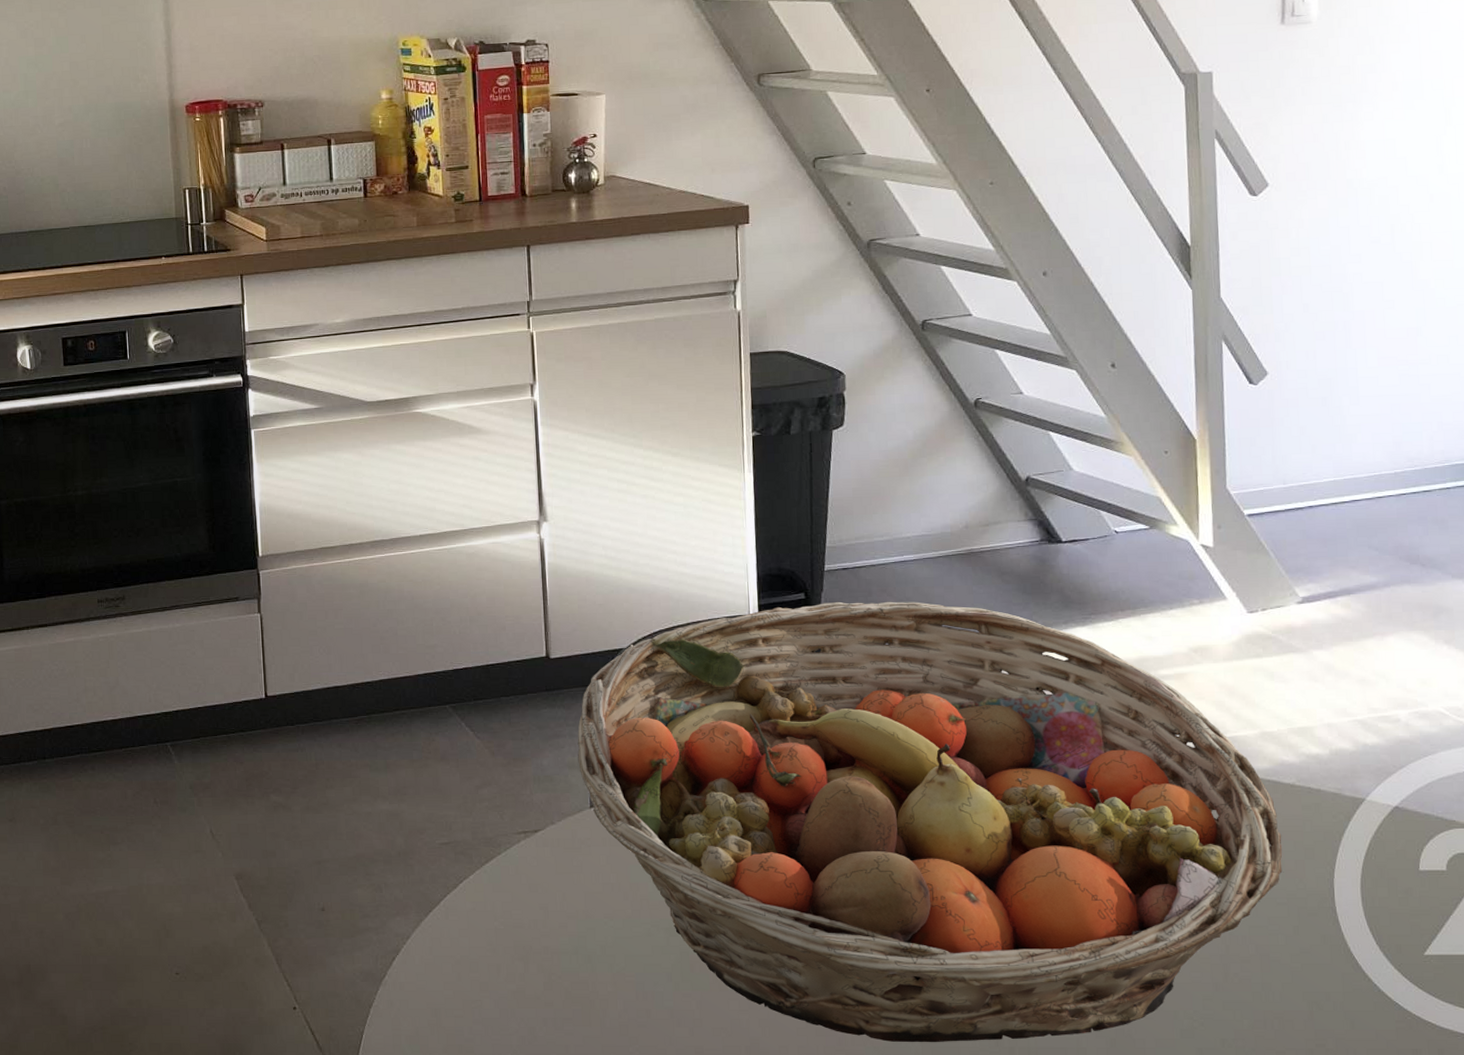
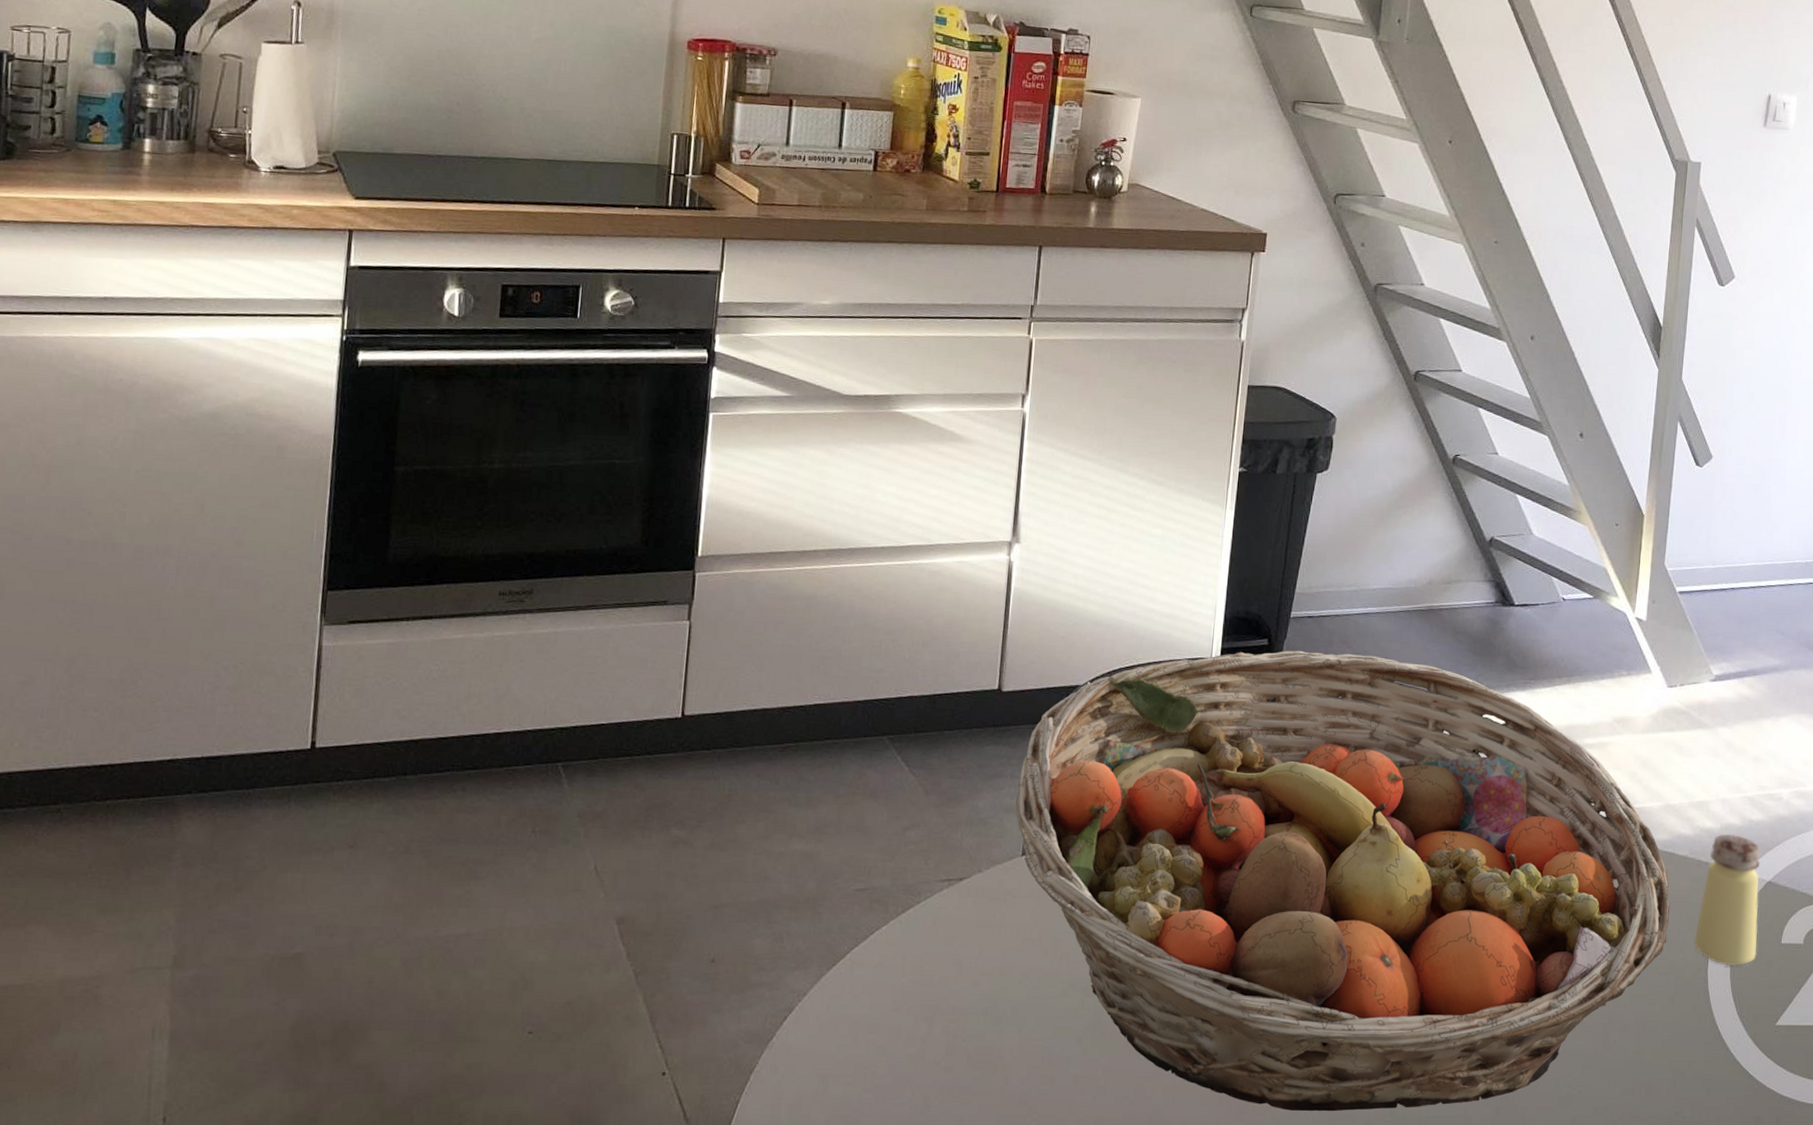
saltshaker: none [1314,759,1391,895] -> present [1694,834,1760,966]

